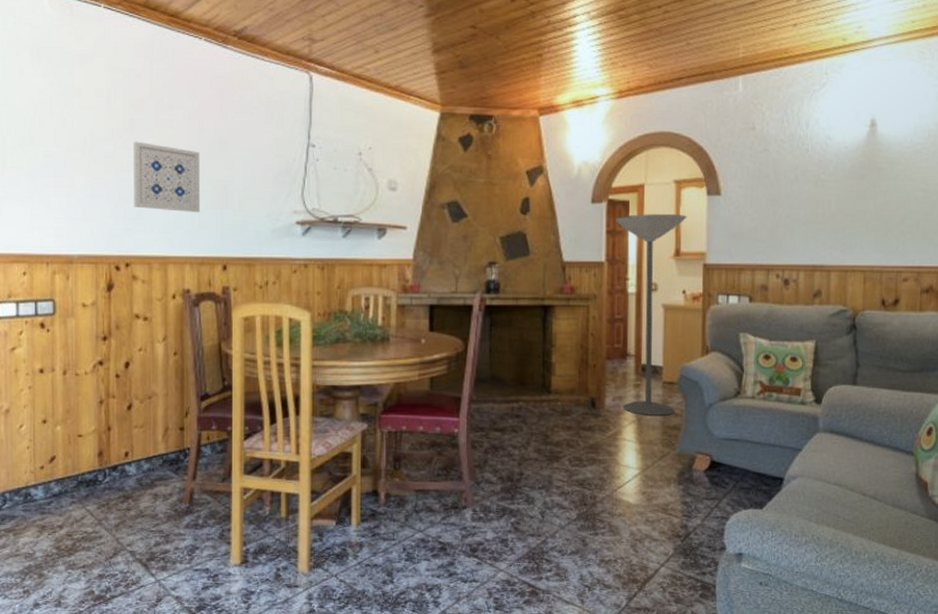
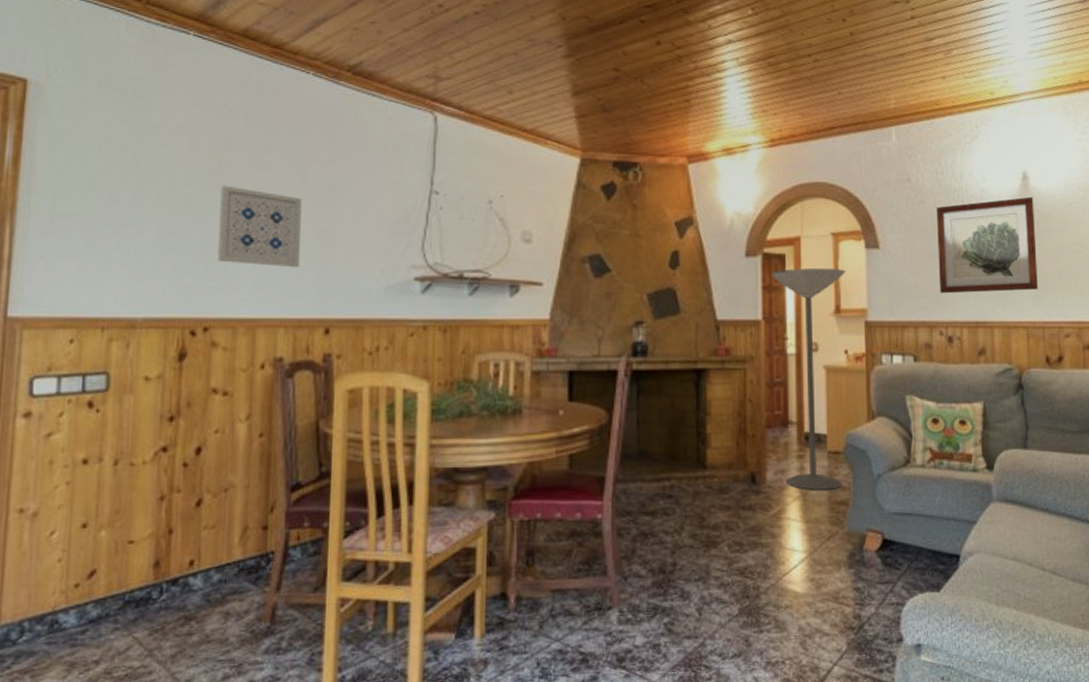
wall art: none [778,143,881,239] -> present [936,196,1038,294]

